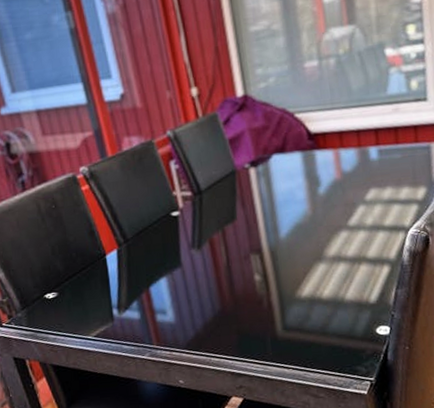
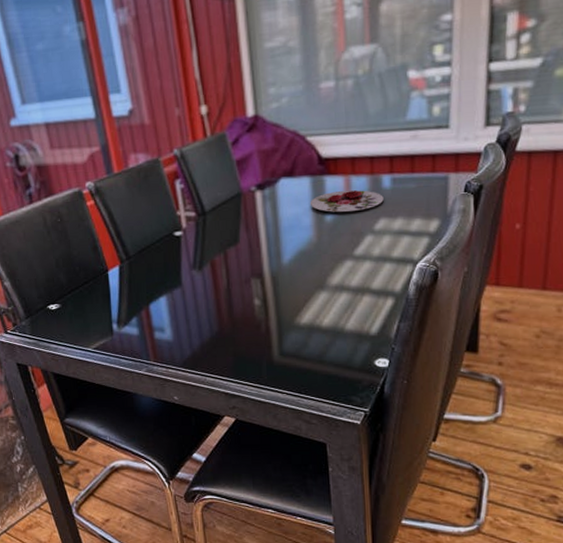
plate: none [302,162,372,185] -> present [309,189,384,213]

